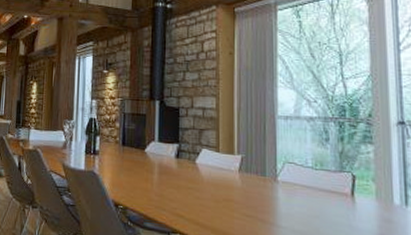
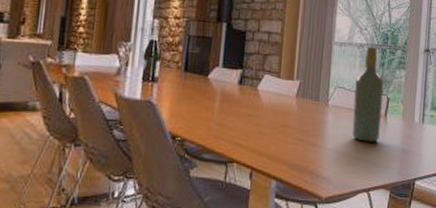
wine bottle: none [308,119,348,224] -> present [352,46,384,142]

